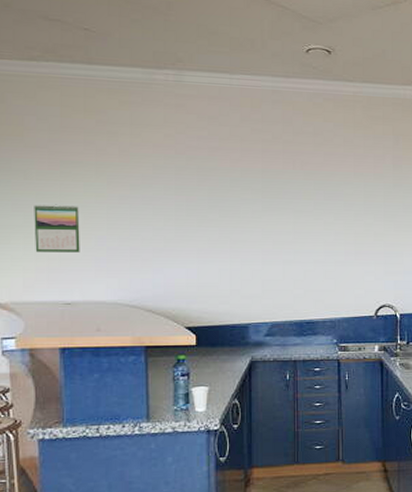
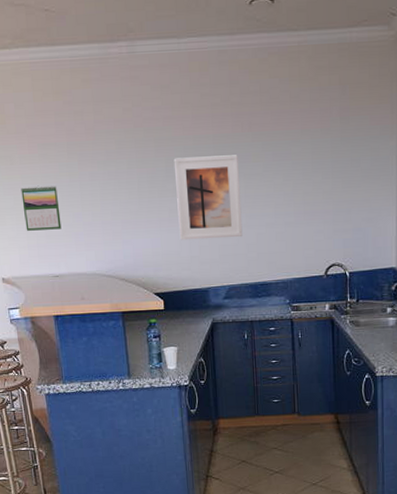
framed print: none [217,188,289,273] -> present [173,155,243,240]

